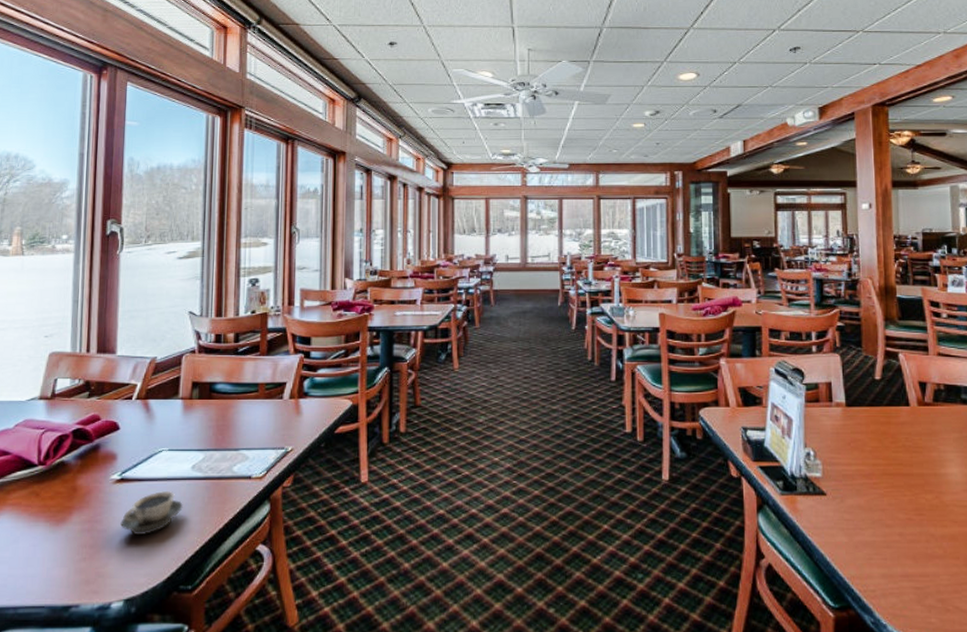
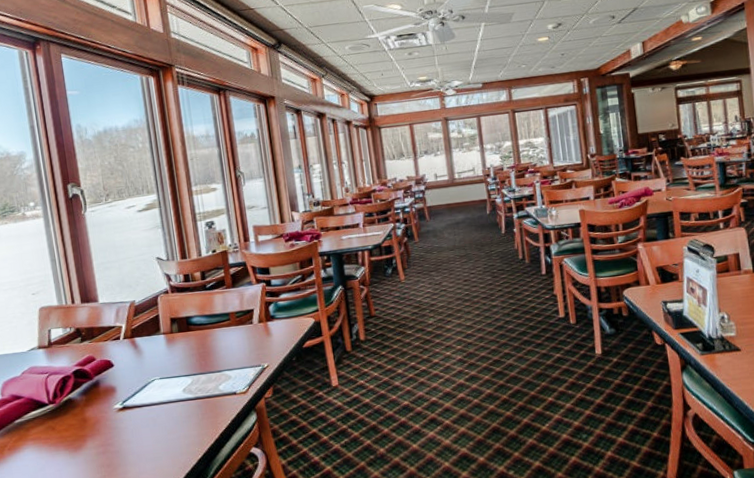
cup: present [120,491,183,536] -> none [129,413,181,452]

